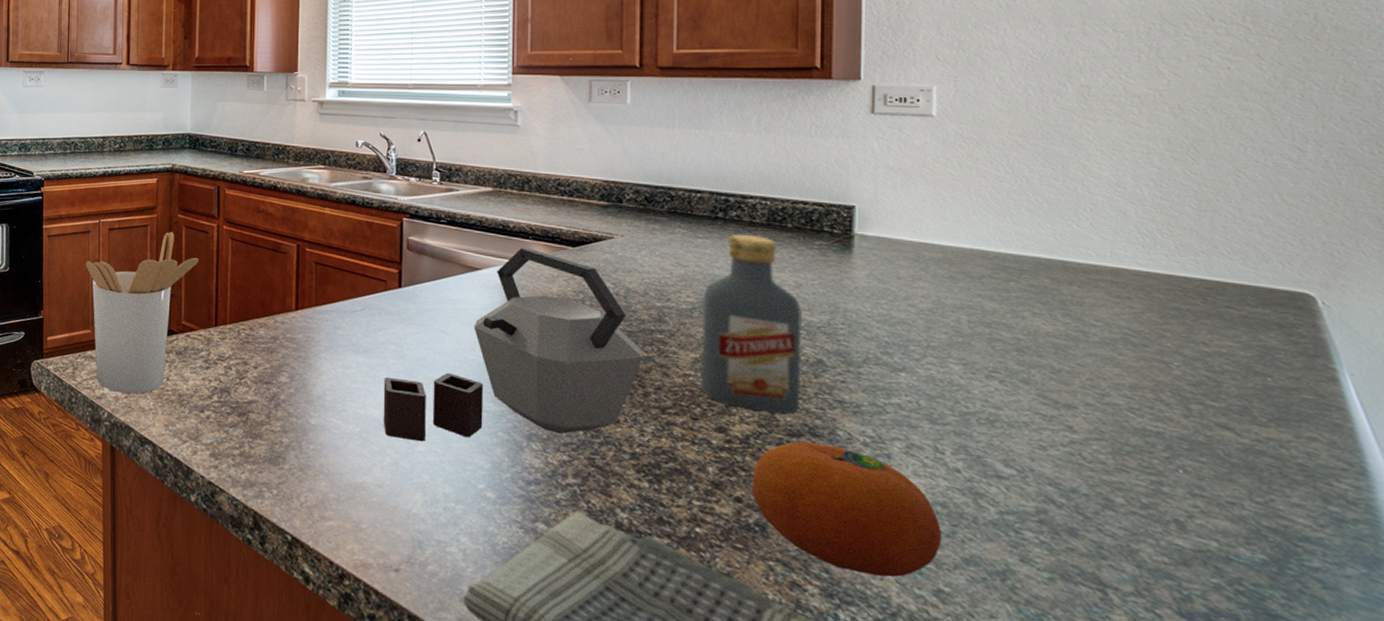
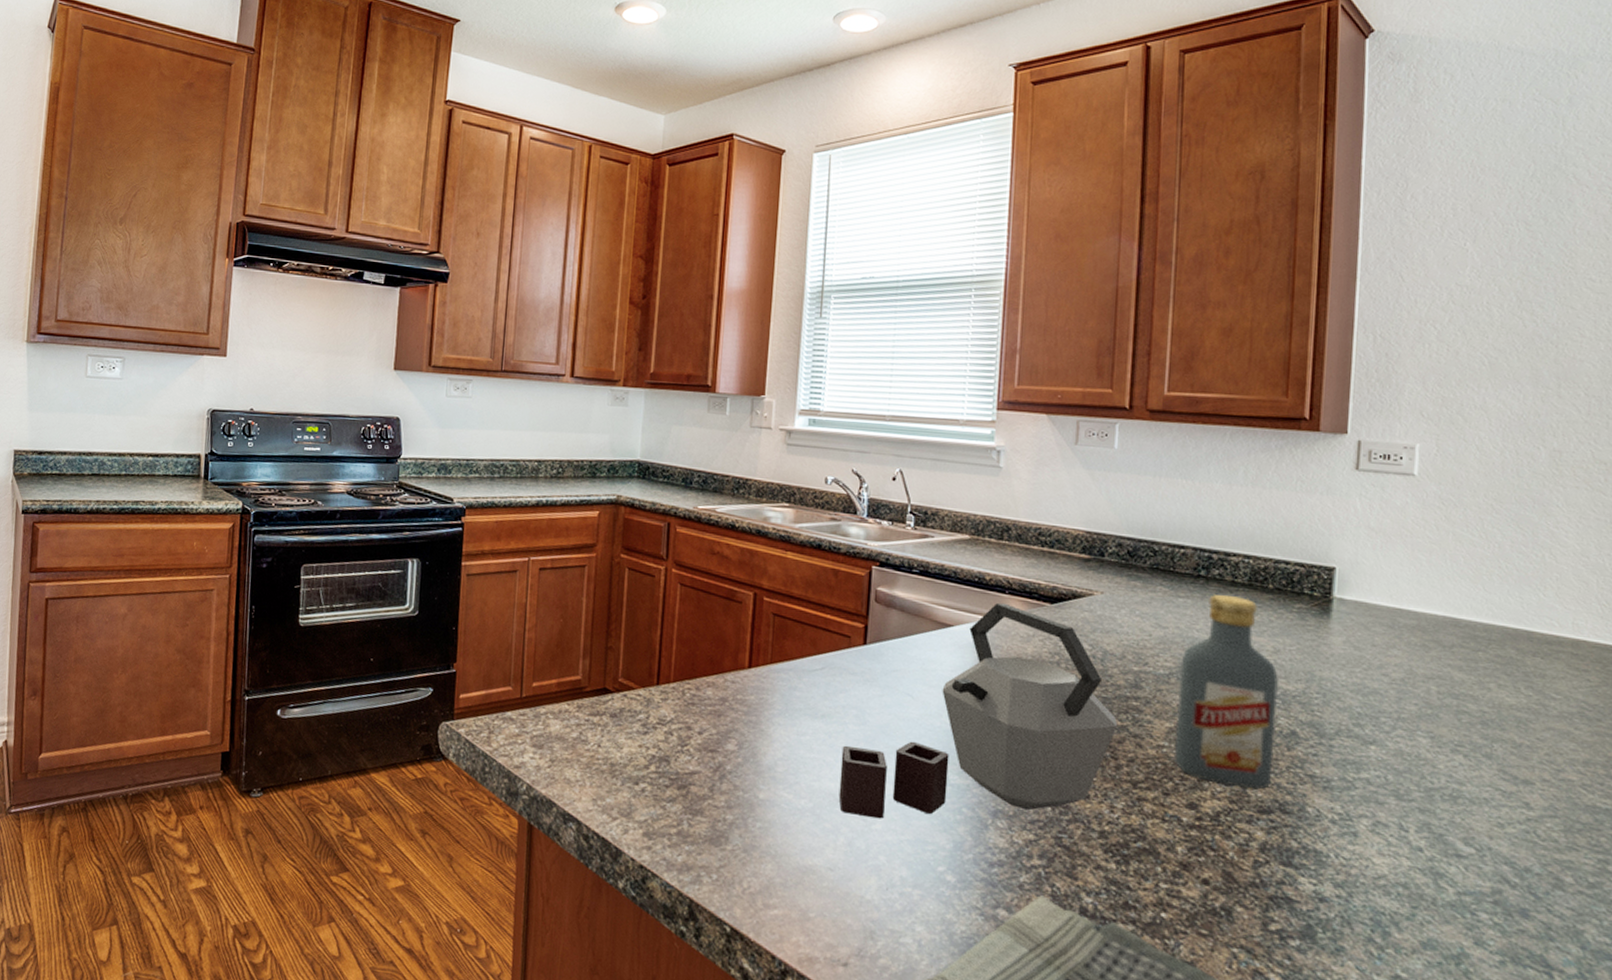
utensil holder: present [85,232,199,394] -> none [509,574,642,763]
fruit: present [752,441,943,577] -> none [1219,818,1403,963]

